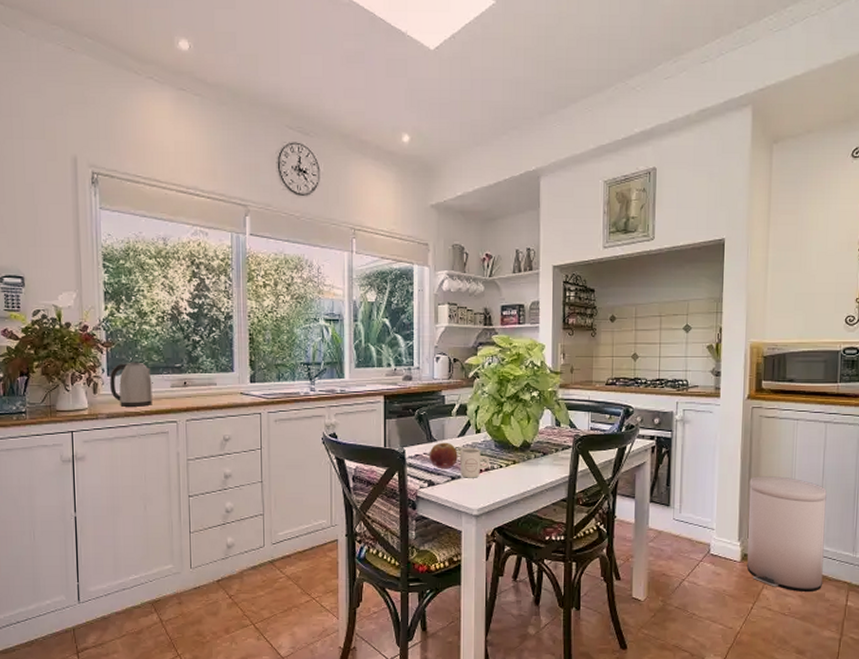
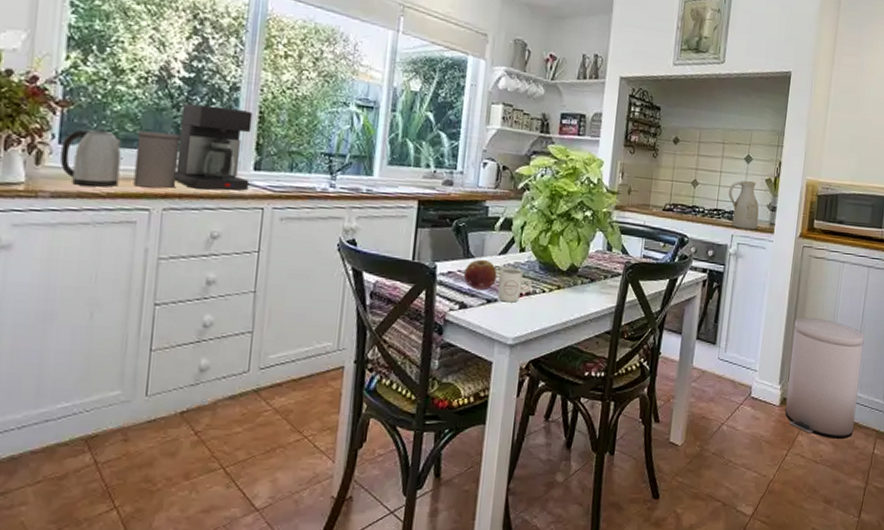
canister: none [162,359,194,404] -> present [133,130,181,189]
coffee maker: none [191,333,248,403] -> present [173,103,253,191]
ceramic pitcher: none [670,350,703,395] -> present [729,181,759,230]

